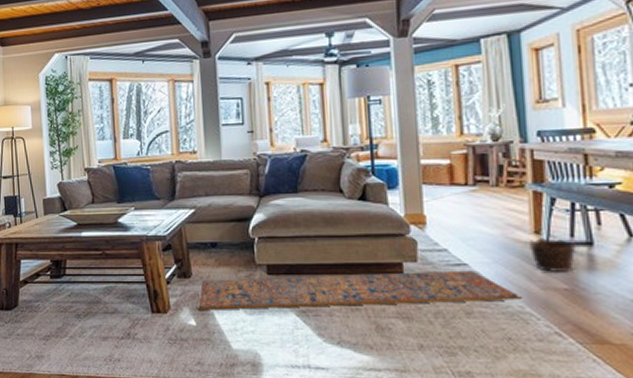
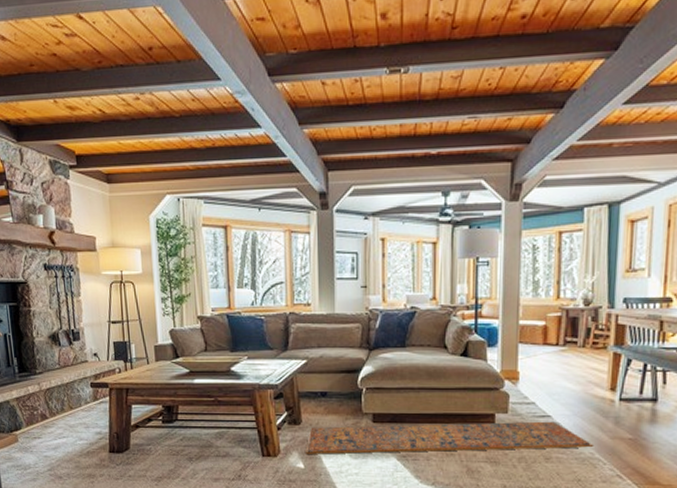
clay pot: present [527,236,577,274] -> none [603,393,644,425]

